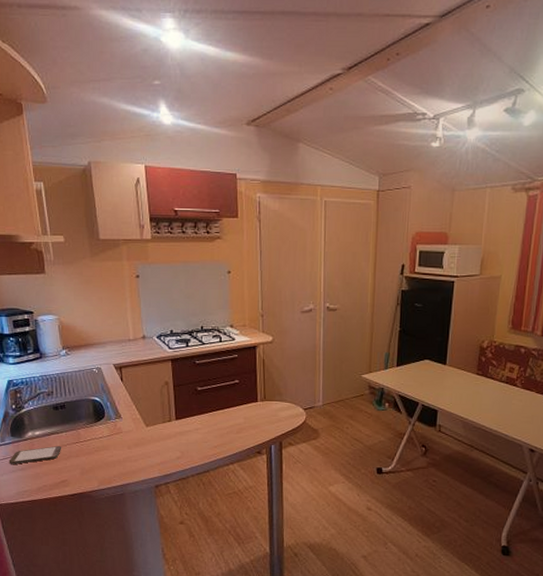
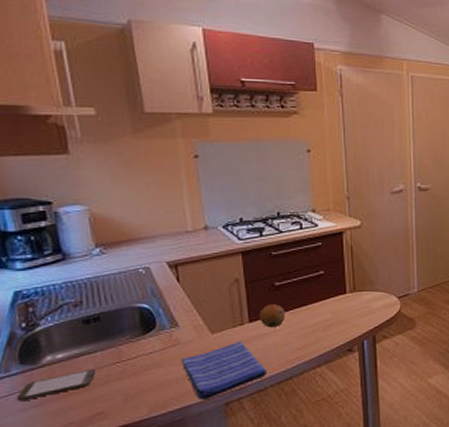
dish towel: none [123,435,190,481] -> present [181,341,268,401]
fruit: none [184,406,205,426] -> present [259,304,286,328]

